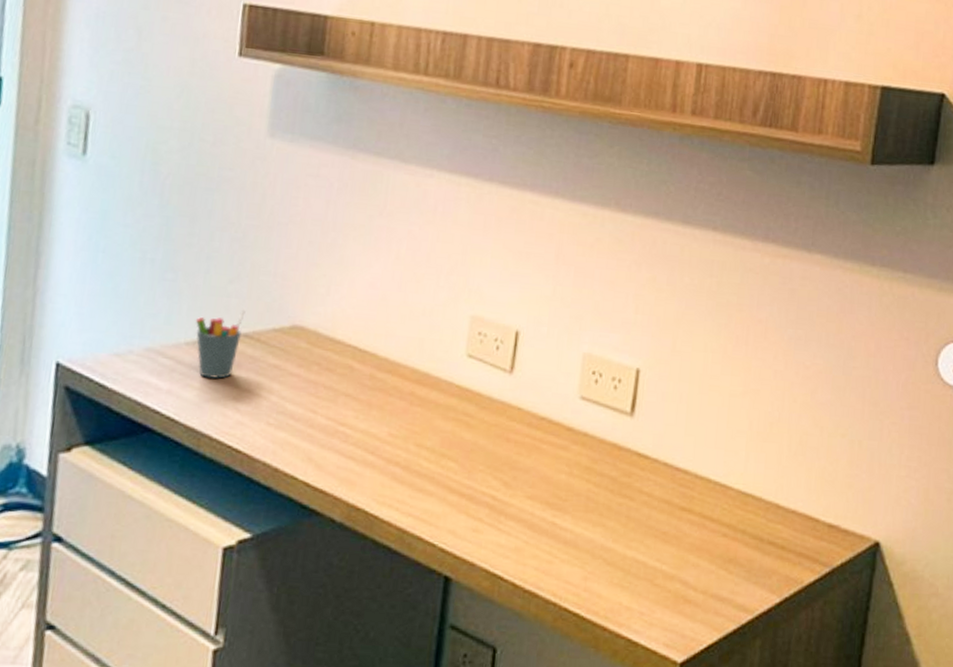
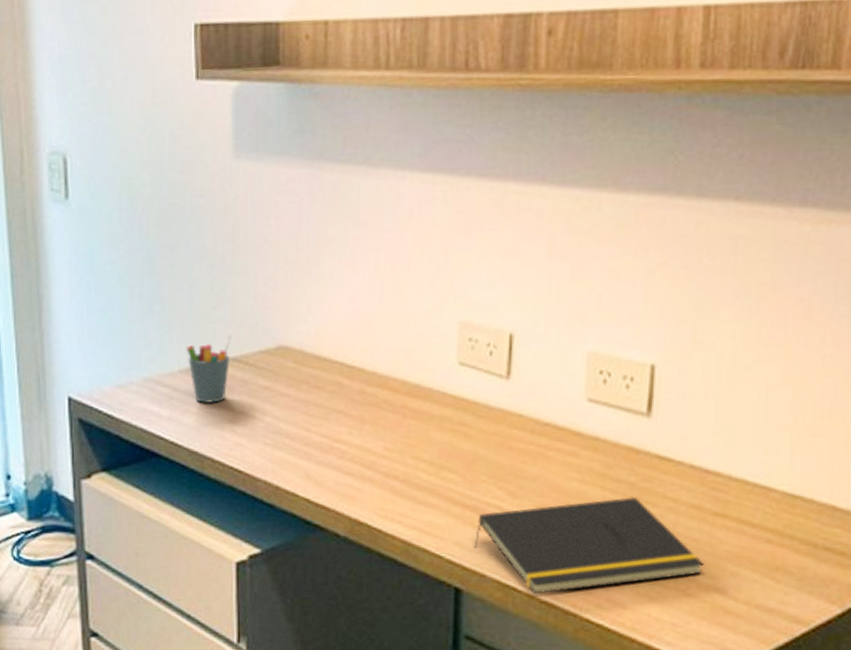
notepad: none [466,491,670,584] -> present [473,497,704,594]

